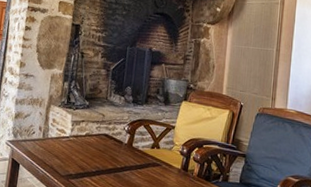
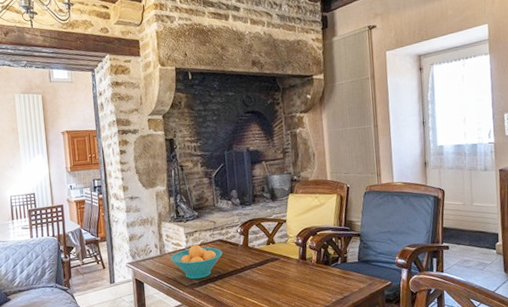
fruit bowl: none [51,135,105,171] -> present [170,245,223,280]

